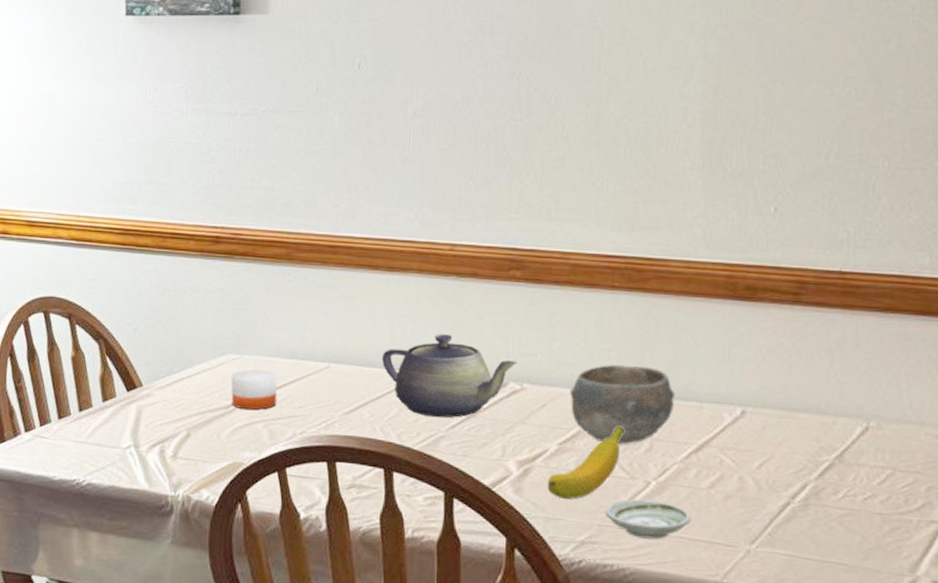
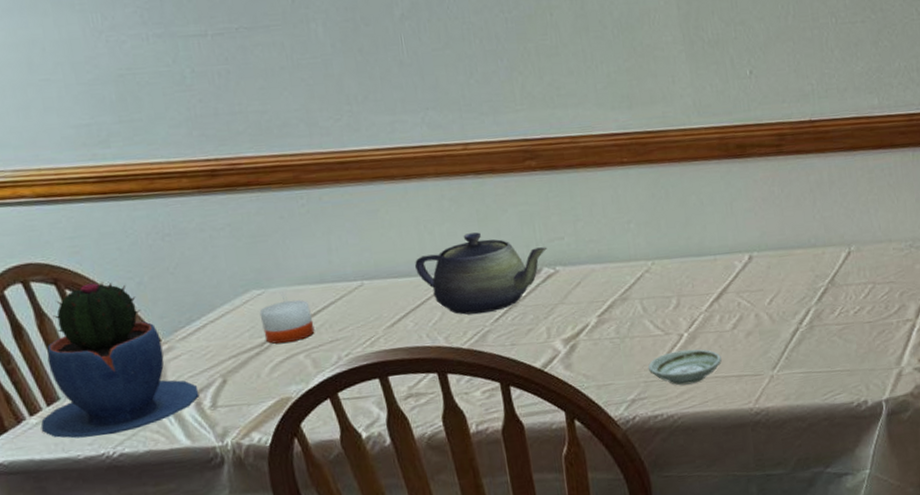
potted cactus: none [31,323,165,464] -> present [40,282,200,439]
banana: present [547,426,624,500] -> none [593,289,653,366]
bowl: present [570,364,676,444] -> none [599,231,693,307]

